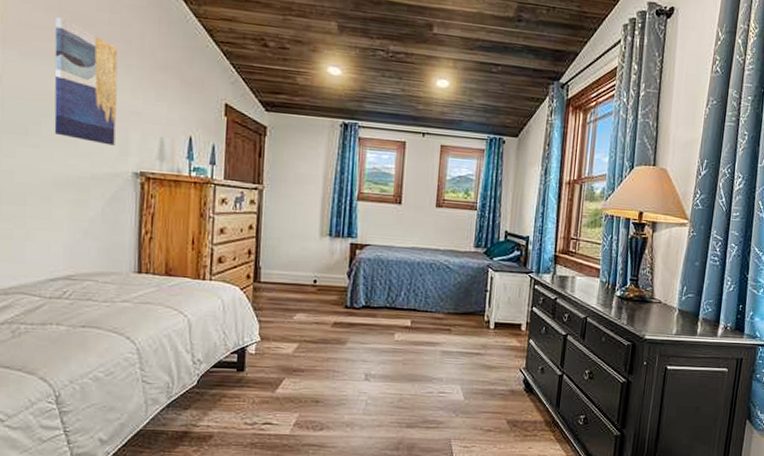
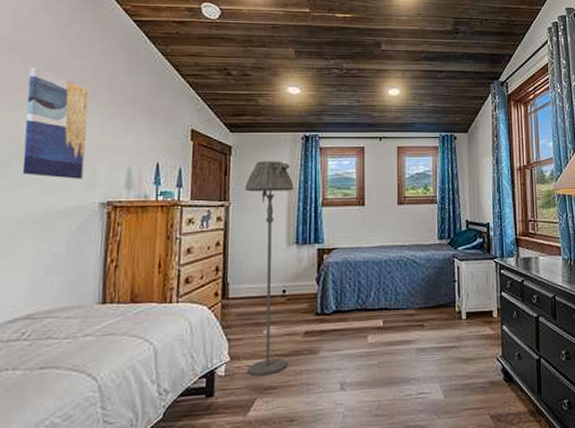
floor lamp: none [277,146,330,359] -> present [245,161,295,376]

